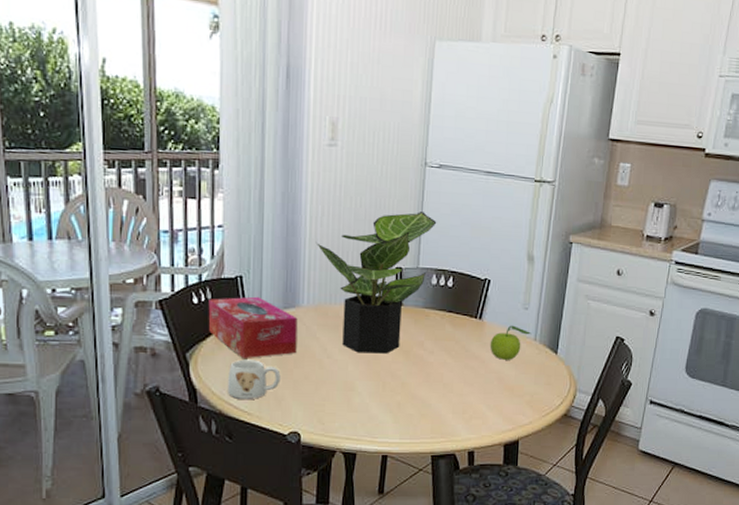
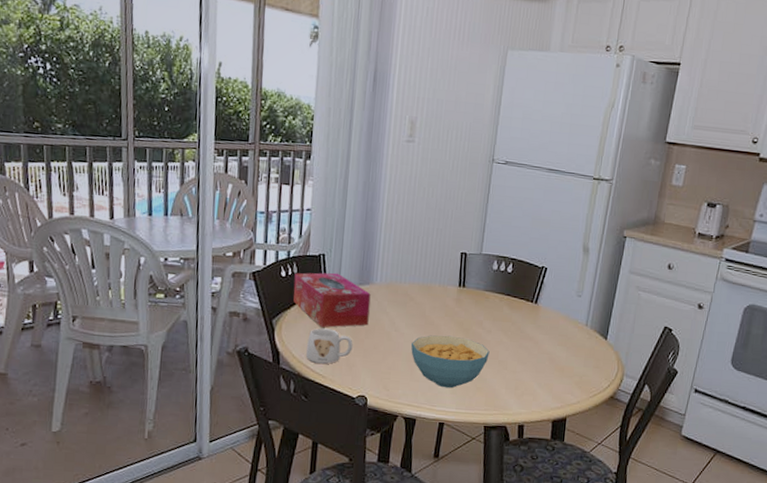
potted plant: present [315,212,437,354] -> none [390,203,501,331]
cereal bowl: none [346,359,433,417] -> present [411,335,490,388]
fruit: present [490,325,532,360] -> none [543,310,584,343]

